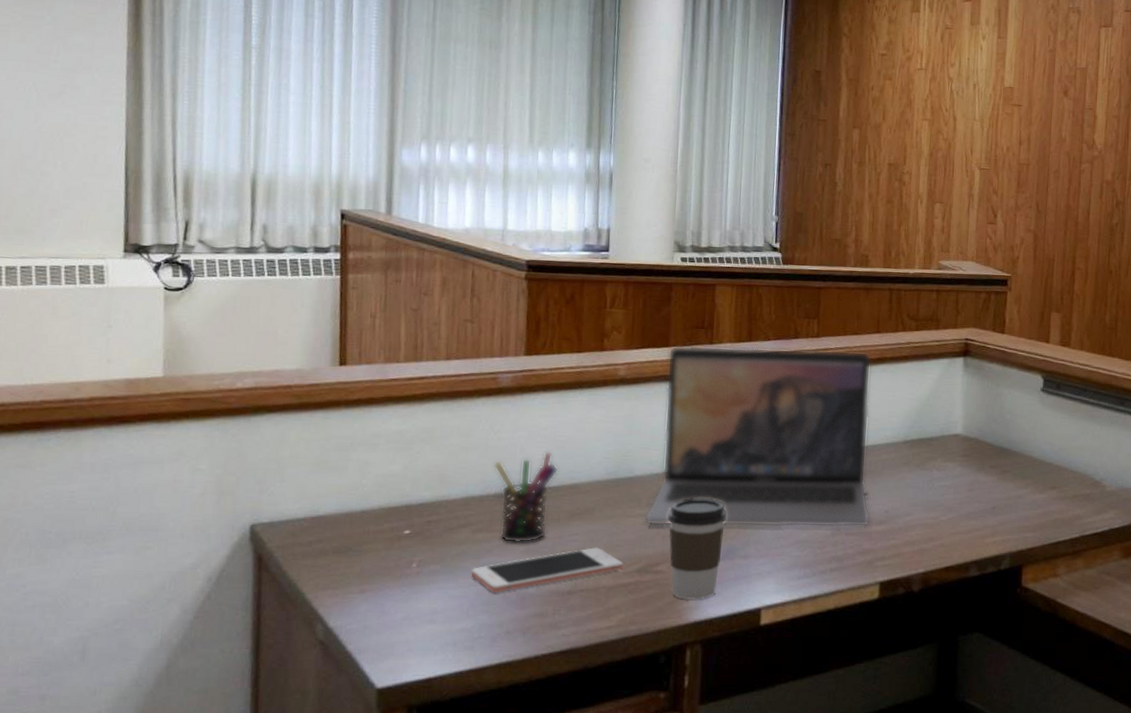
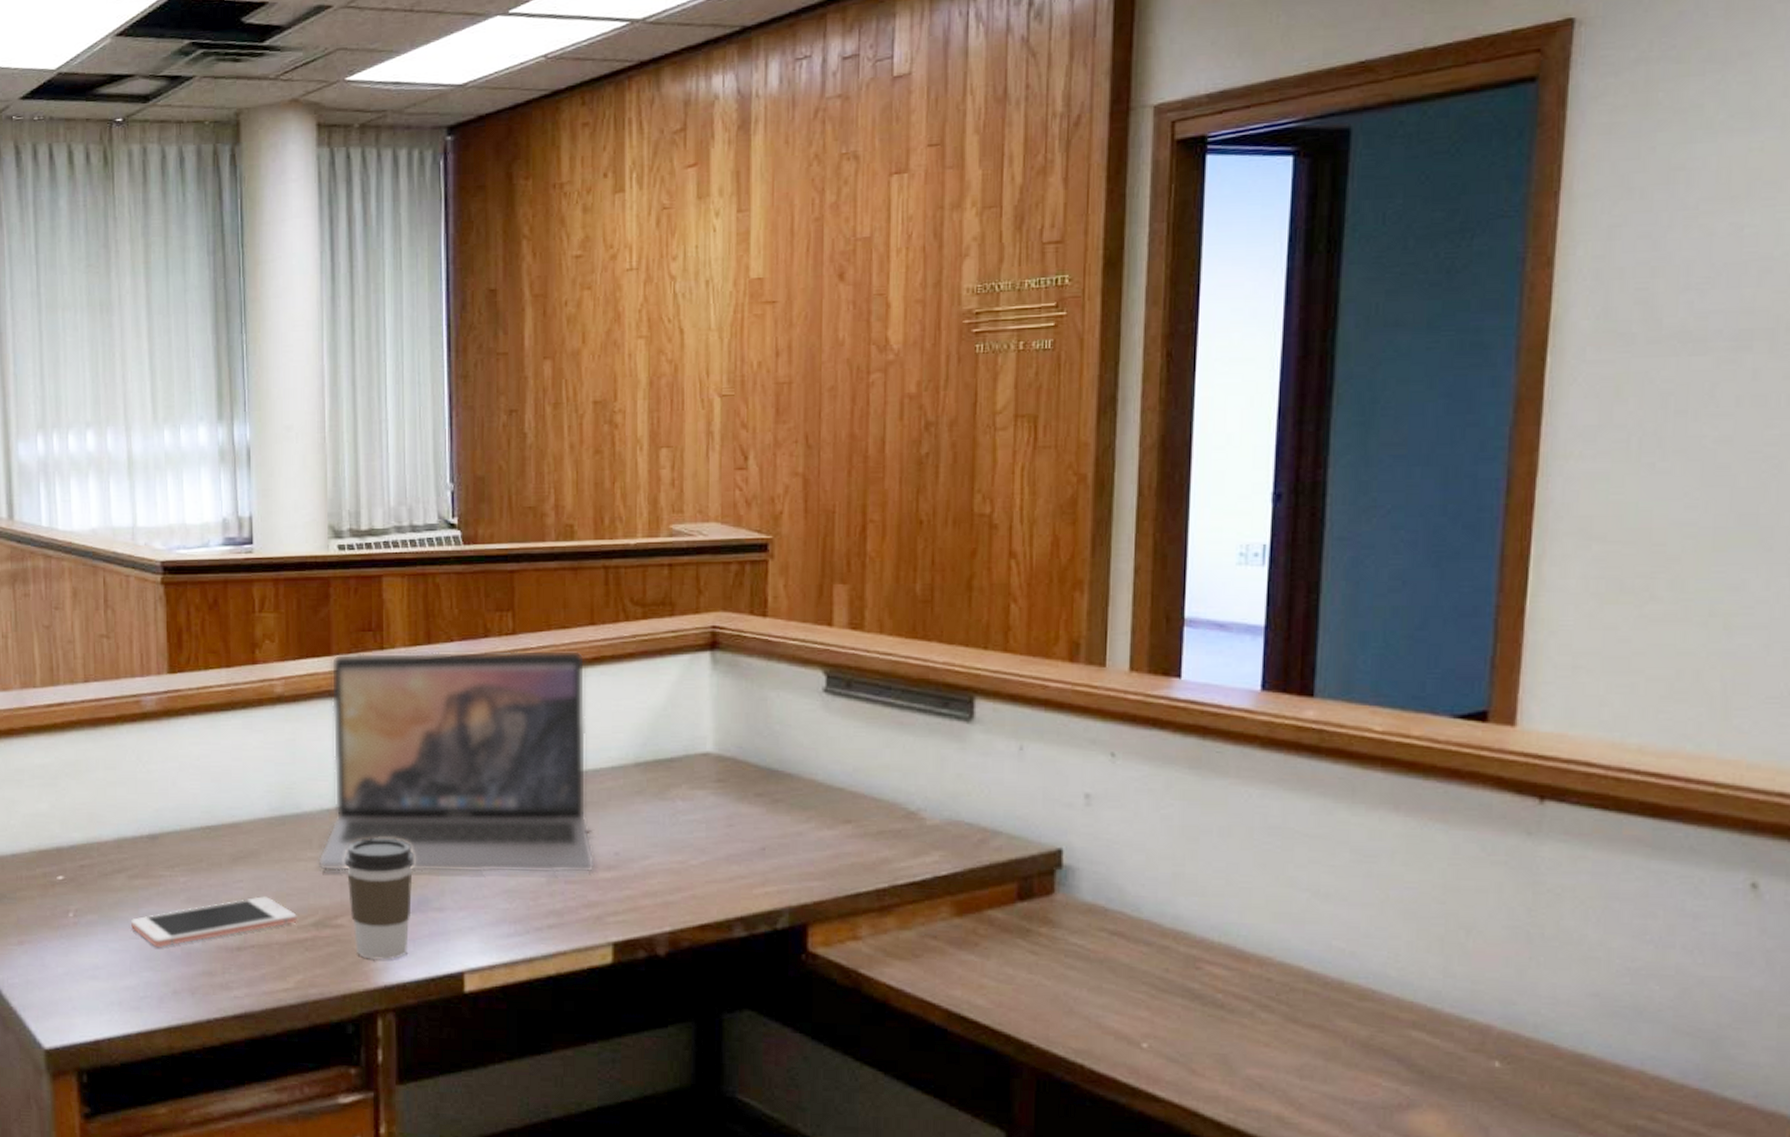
pen holder: present [493,451,559,544] -> none [144,784,216,891]

